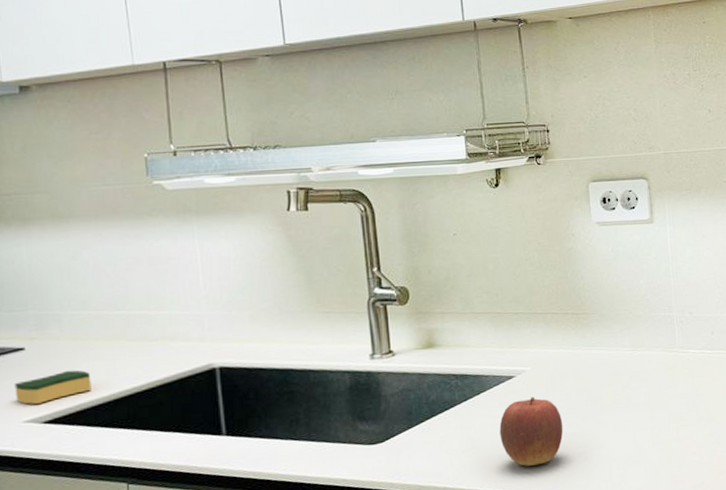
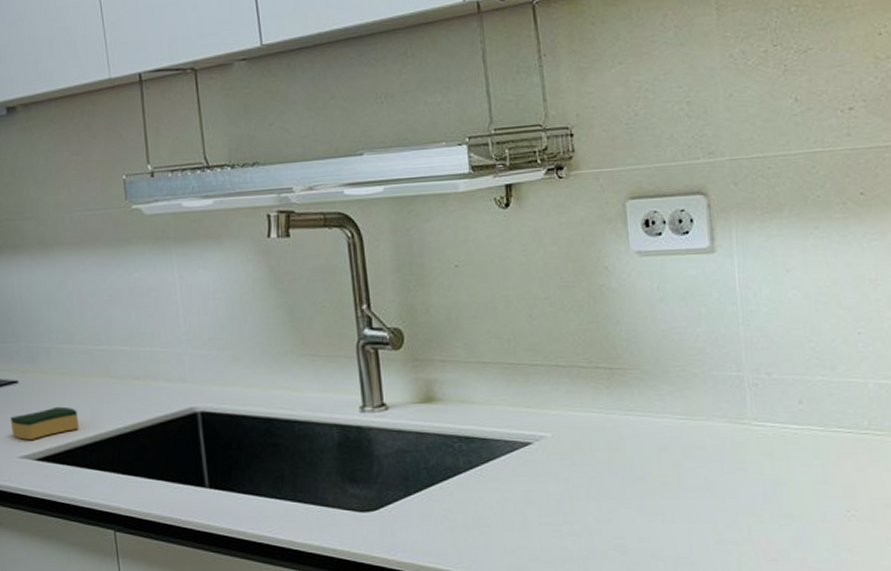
apple: present [499,396,563,466] -> none [513,470,594,555]

